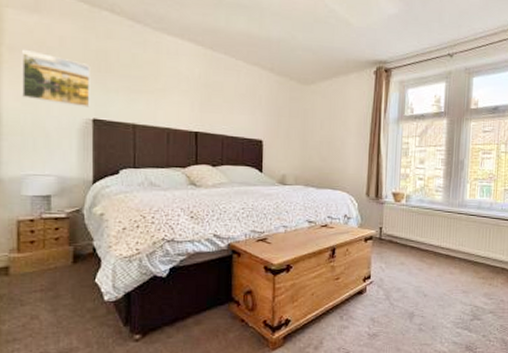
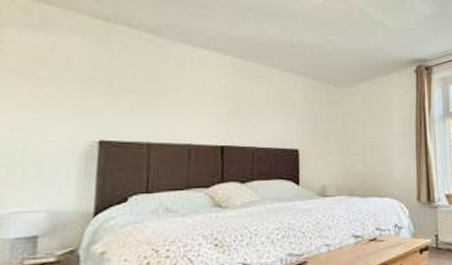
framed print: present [21,49,91,108] -> none [13,69,101,129]

